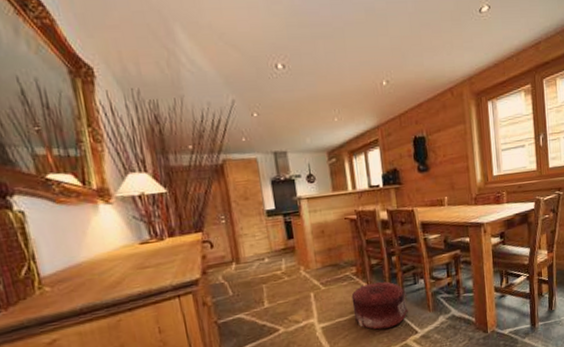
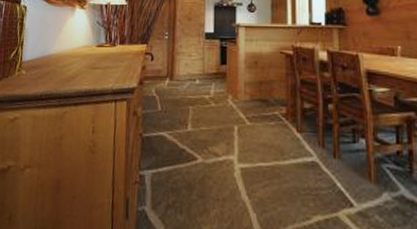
pouf: present [351,281,408,330] -> none [277,129,343,190]

